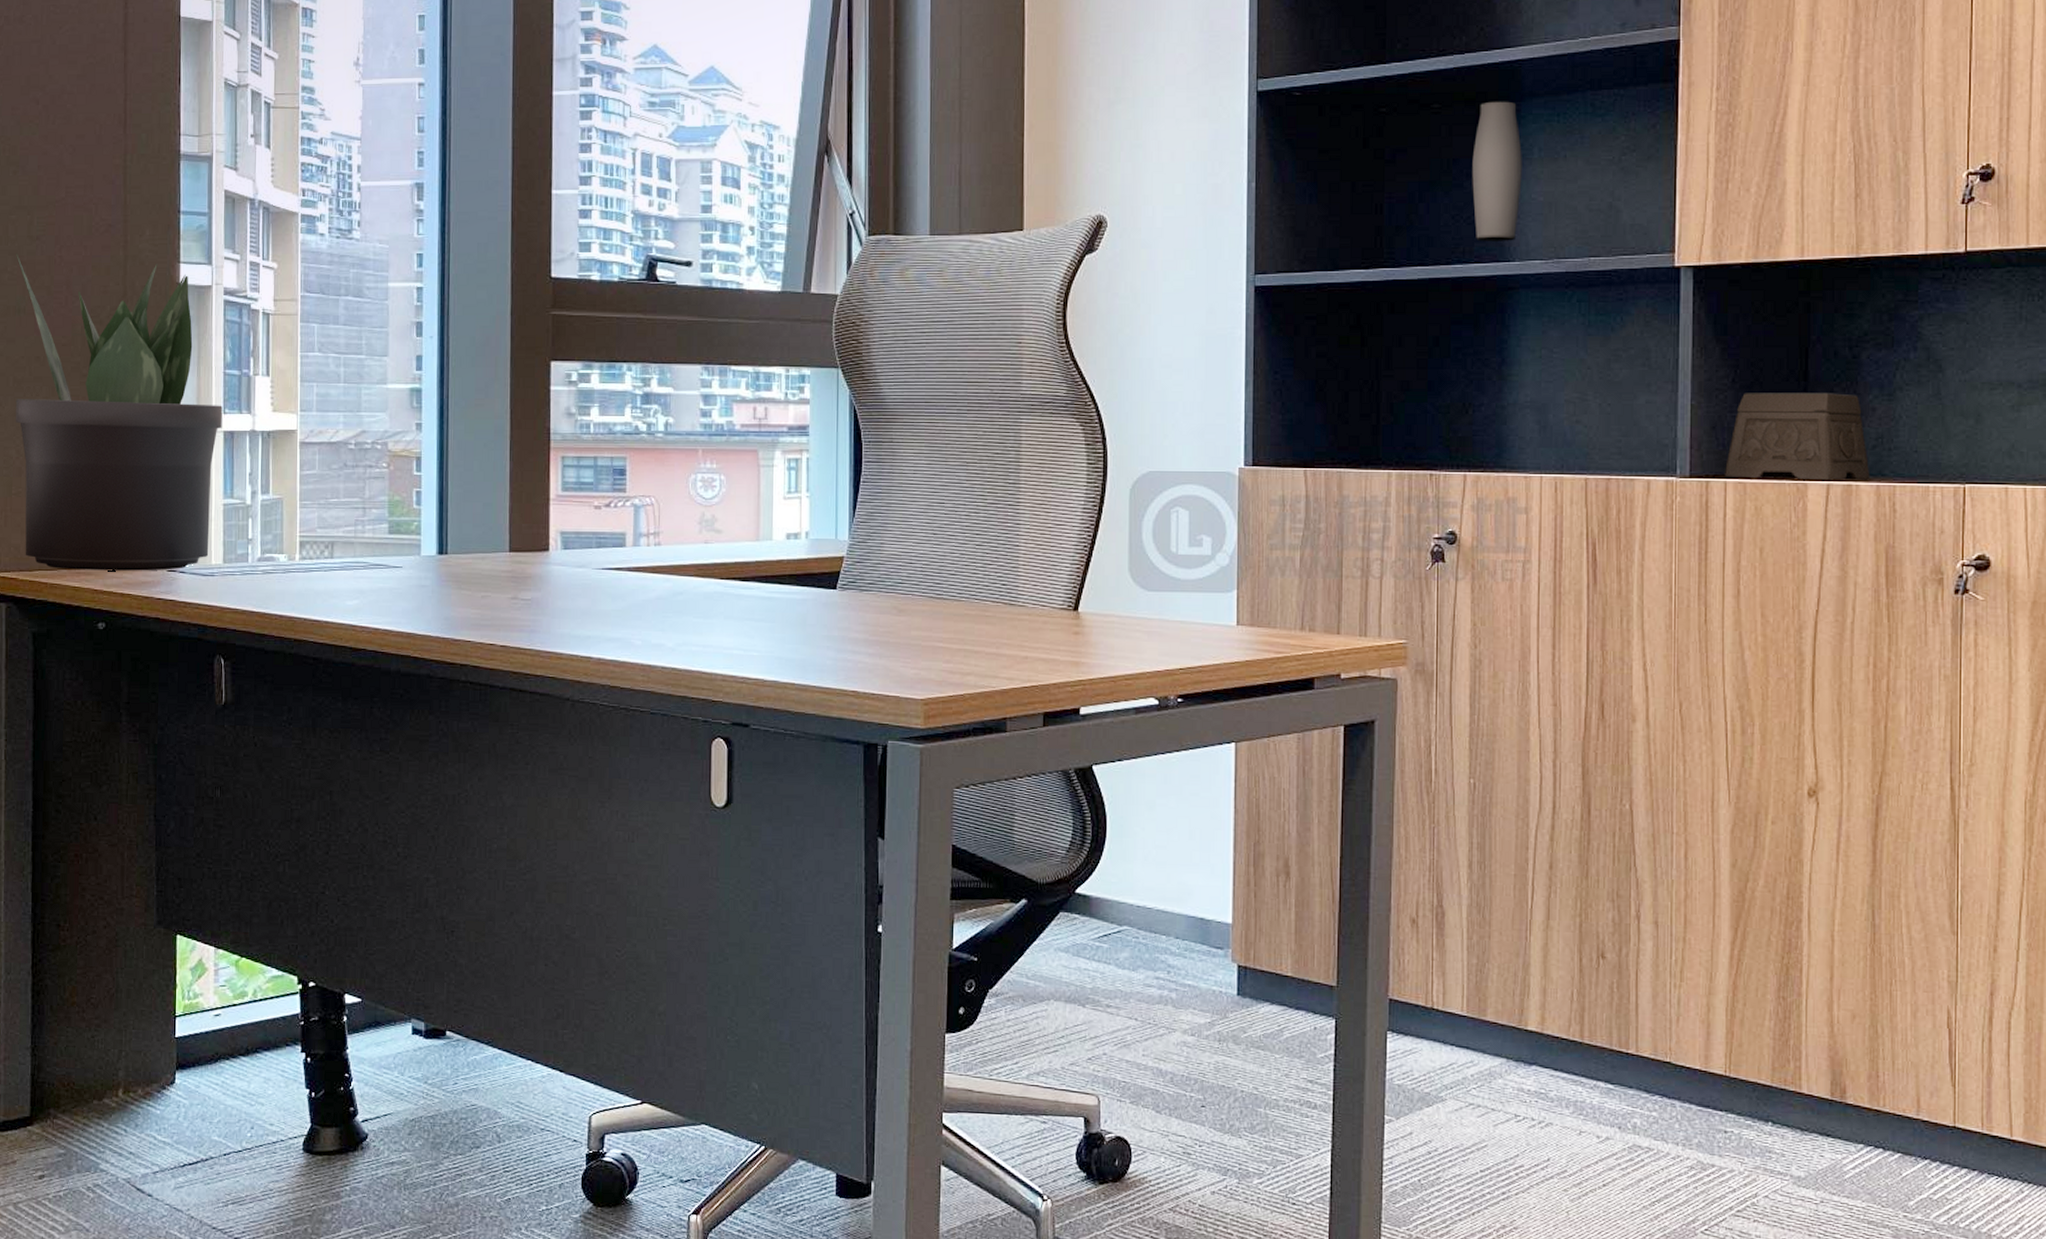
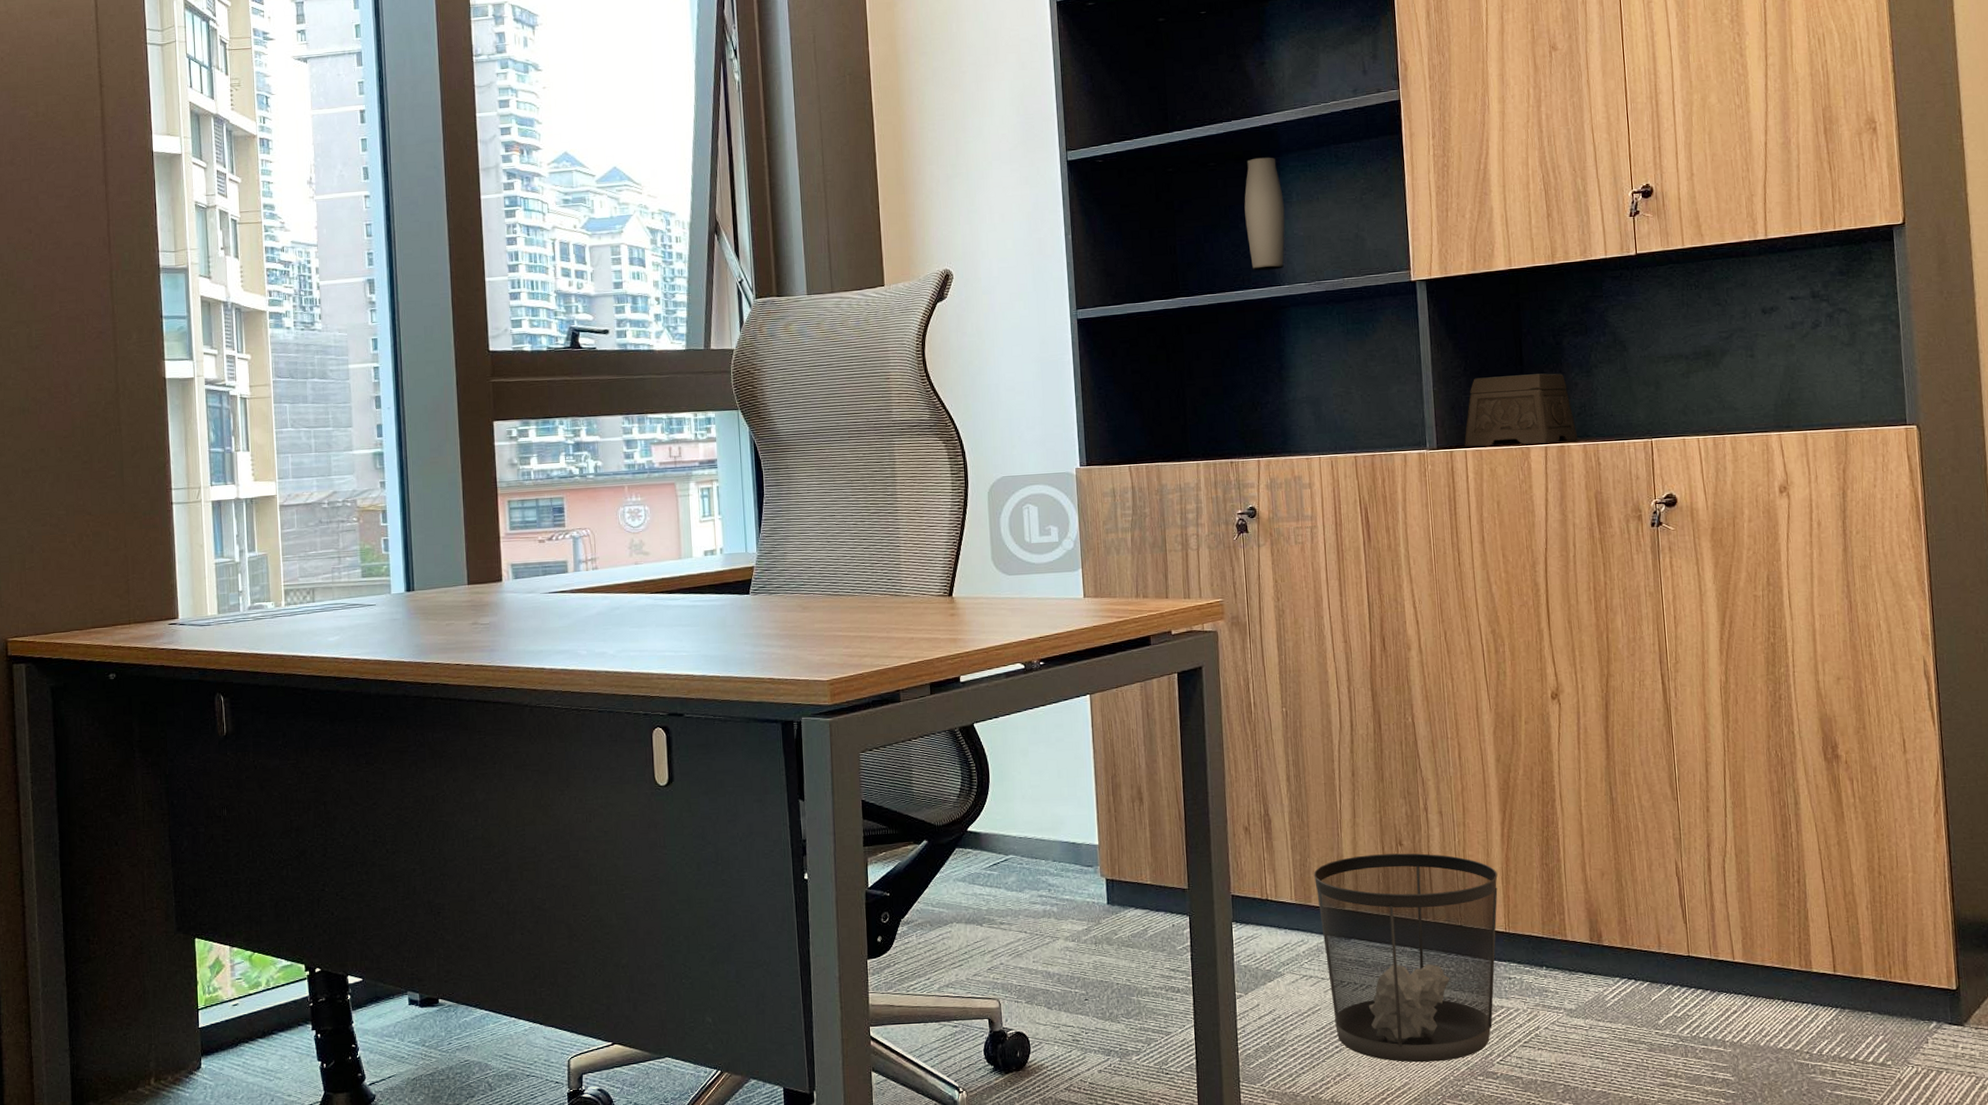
planter: present [15,253,223,571] -> none [18,361,210,631]
waste bin: none [1491,966,1721,1224] -> present [1313,853,1498,1063]

